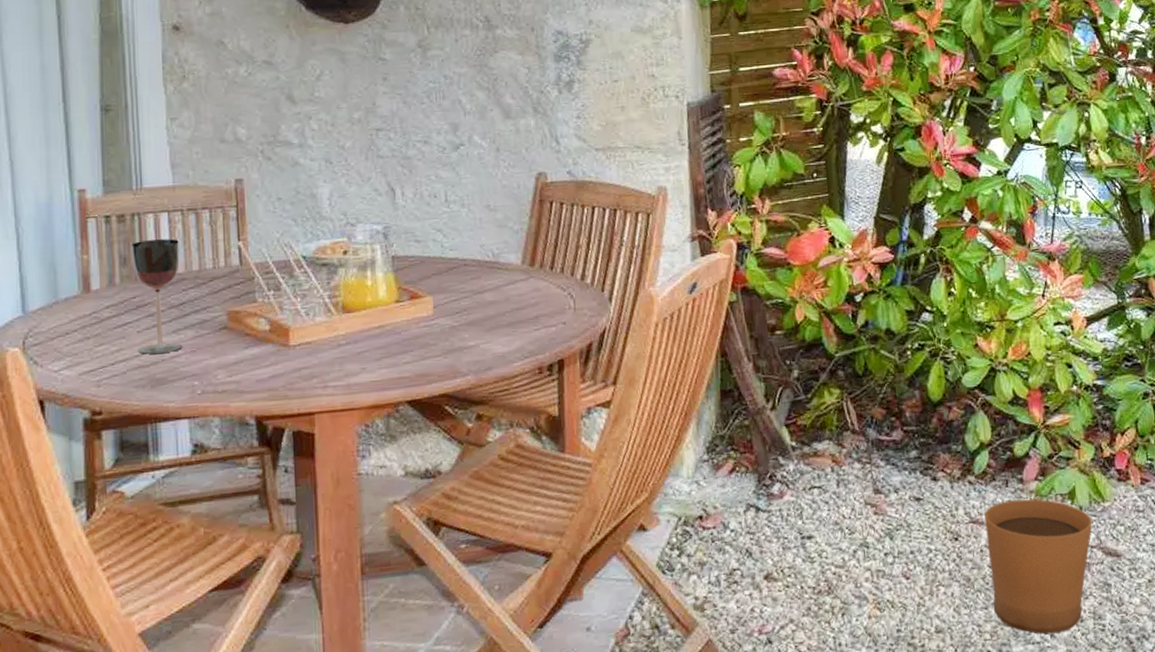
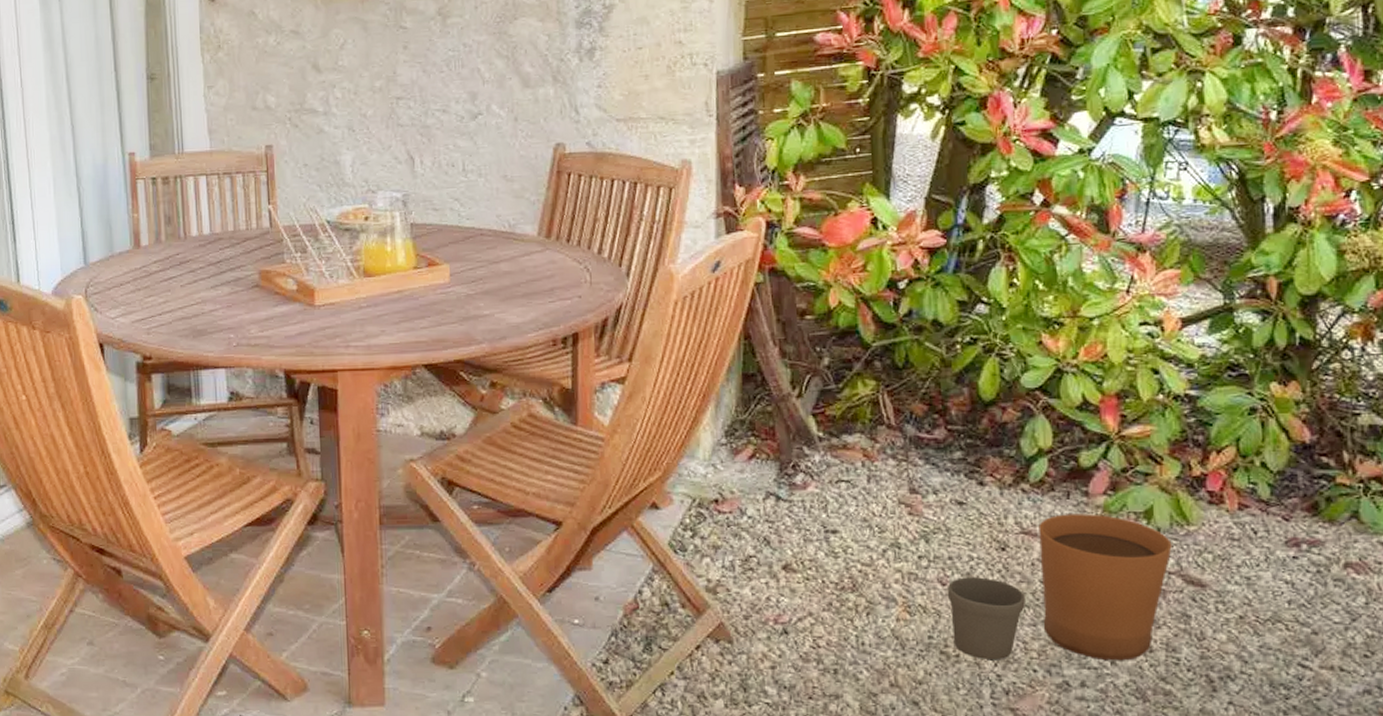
wineglass: present [131,238,183,355] -> none [174,200,220,308]
flower pot: none [910,568,978,647] -> present [947,577,1025,659]

